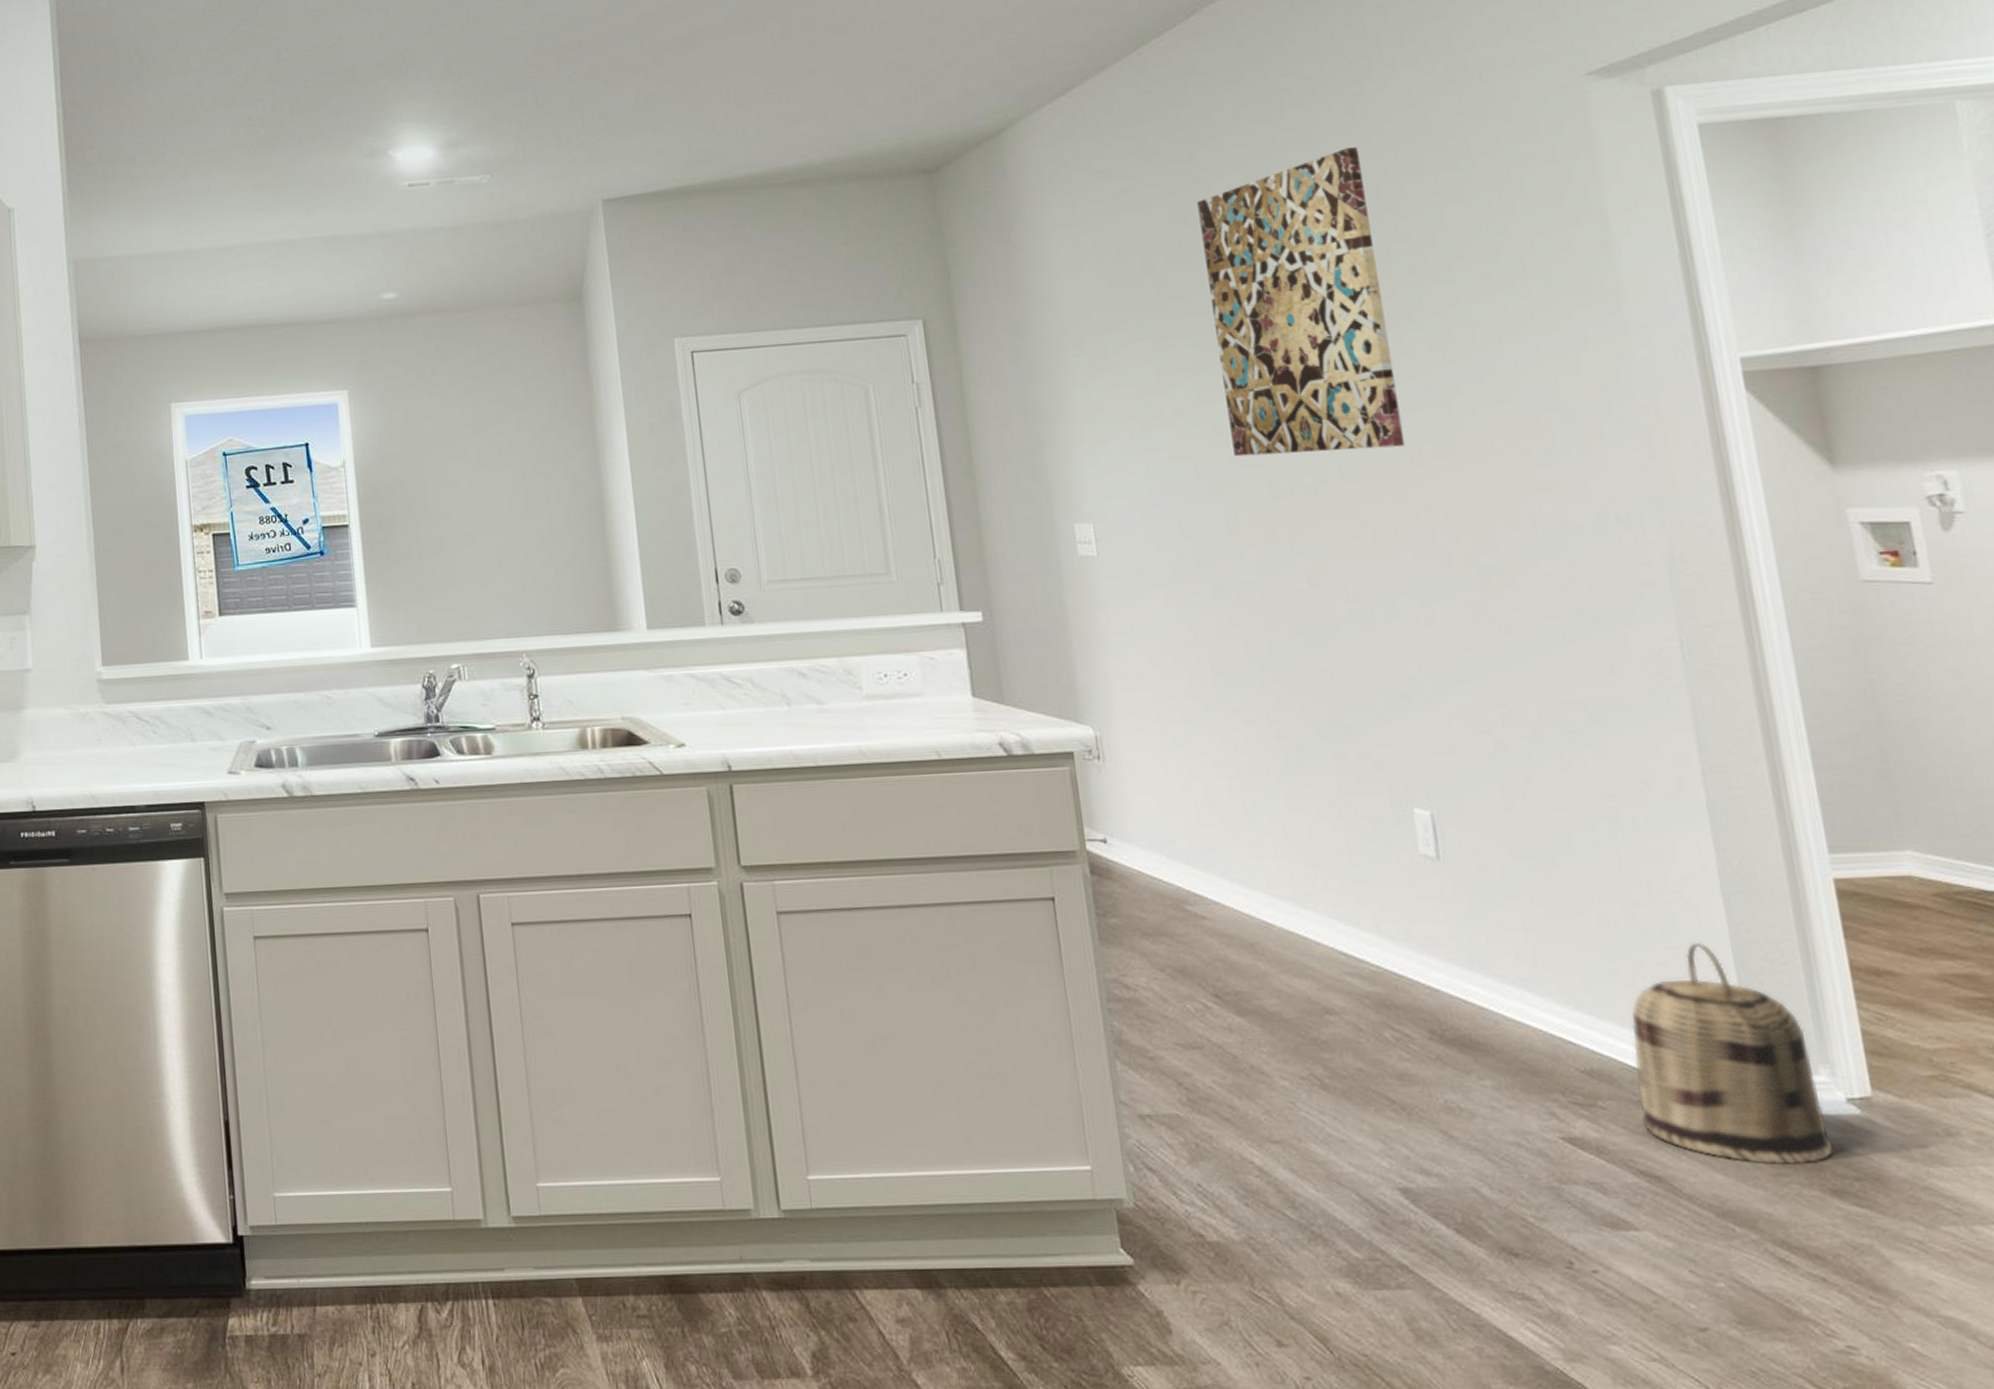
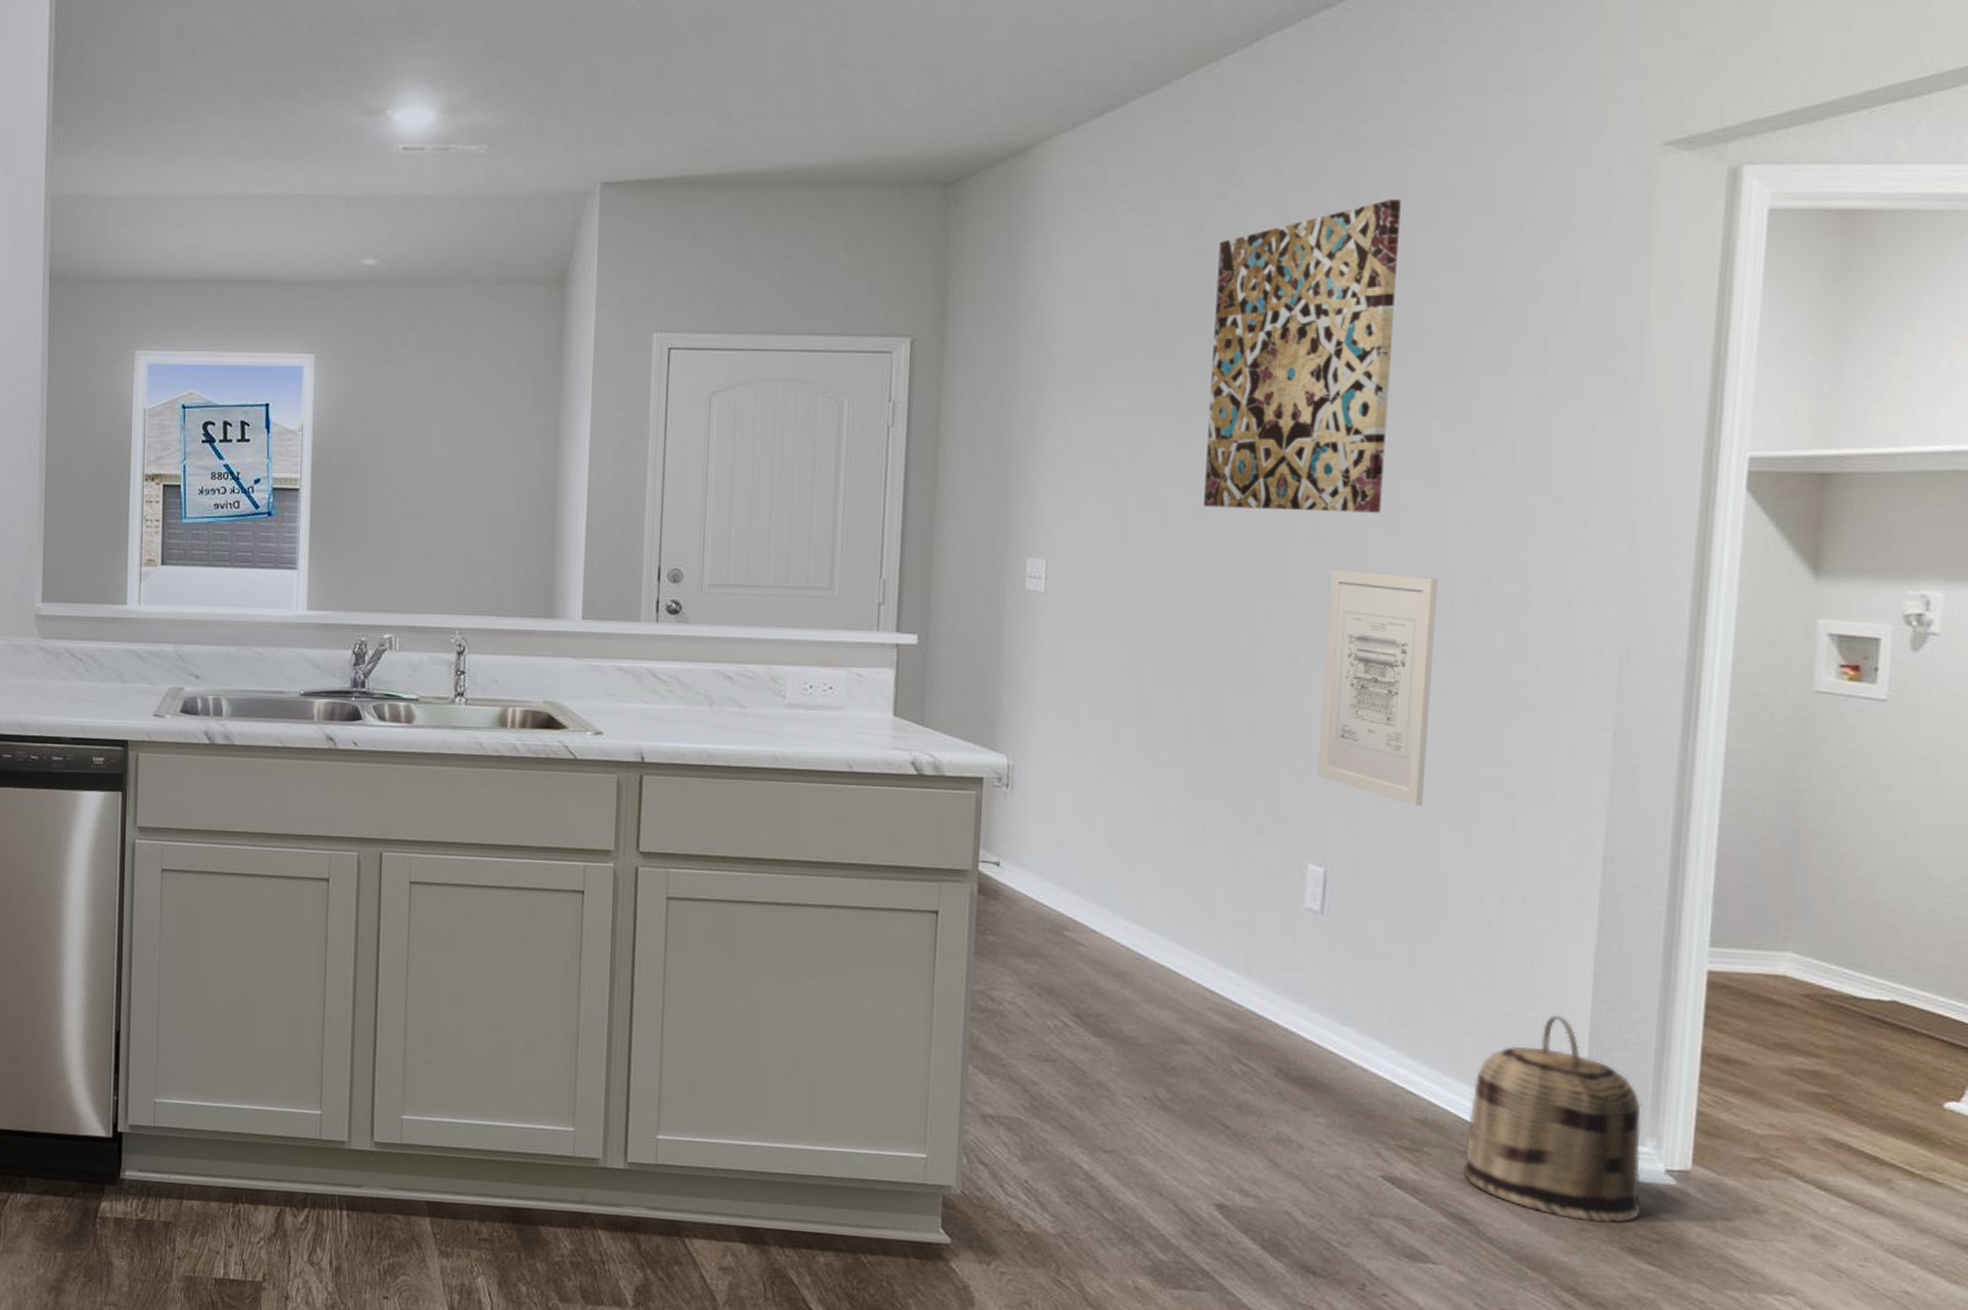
wall art: none [1370,504,1512,737] -> present [1318,569,1438,806]

